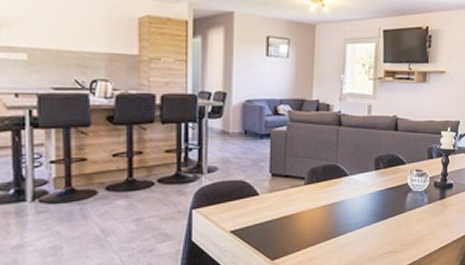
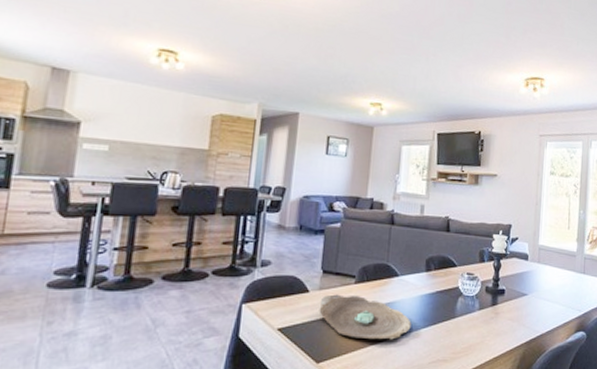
decorative bowl: none [270,196,362,237] -> present [319,294,411,340]

